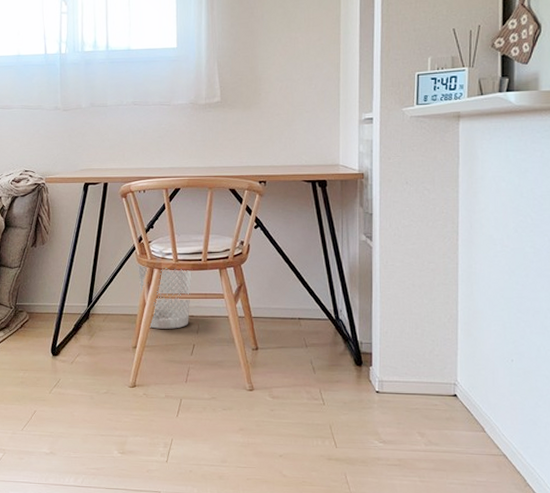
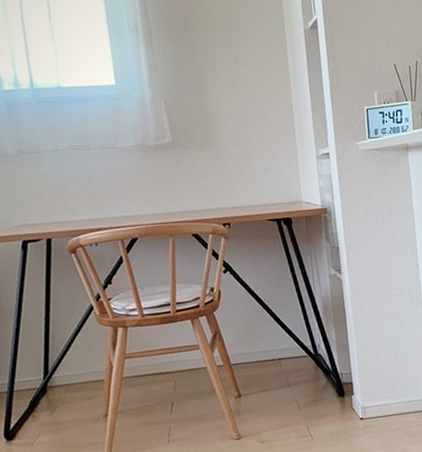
wastebasket: present [138,264,192,329] -> none [98,324,164,392]

